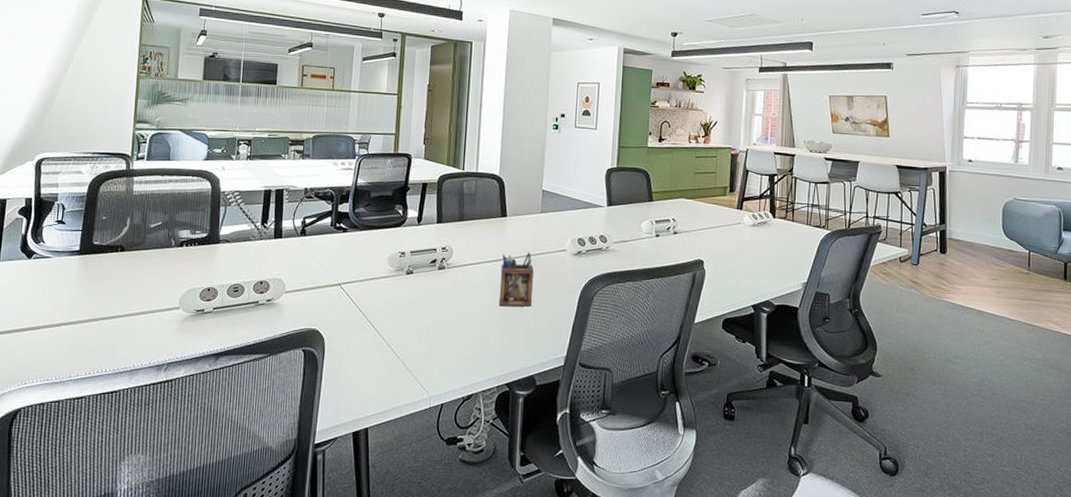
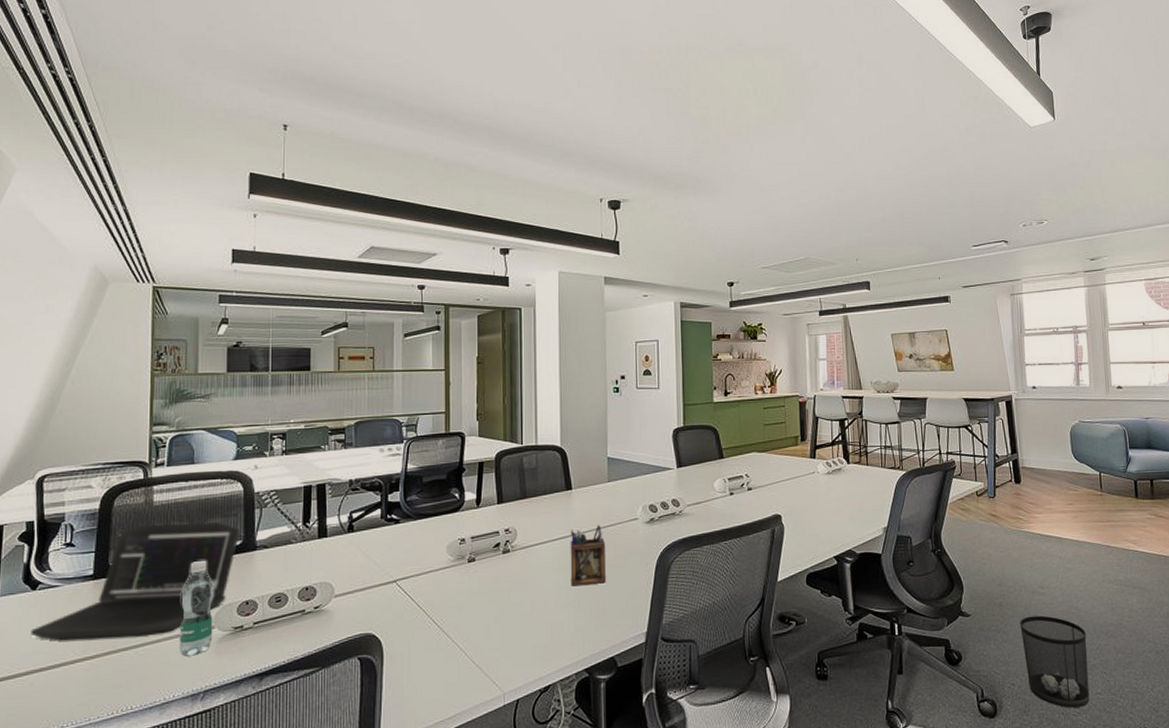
laptop: none [25,211,206,309] -> present [31,522,240,640]
bottle: none [148,247,181,331] -> present [179,560,214,656]
waste bin: none [930,383,997,477] -> present [1020,615,1090,708]

